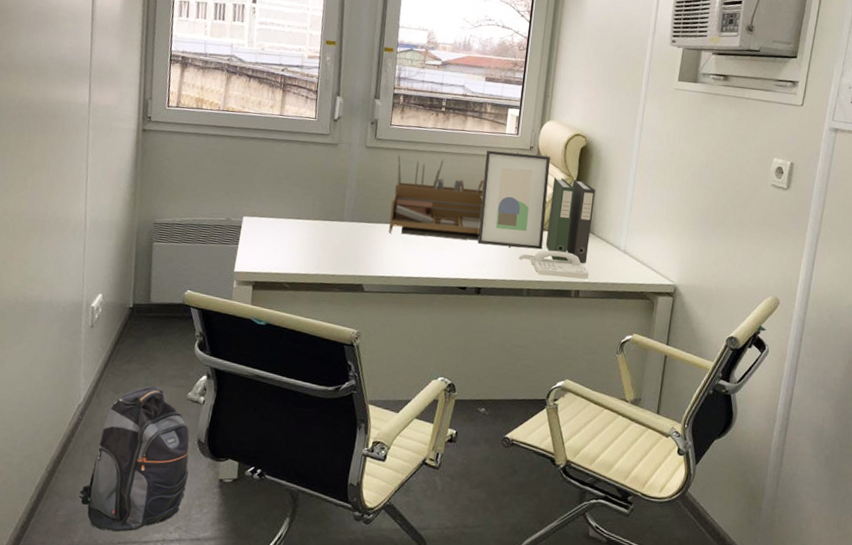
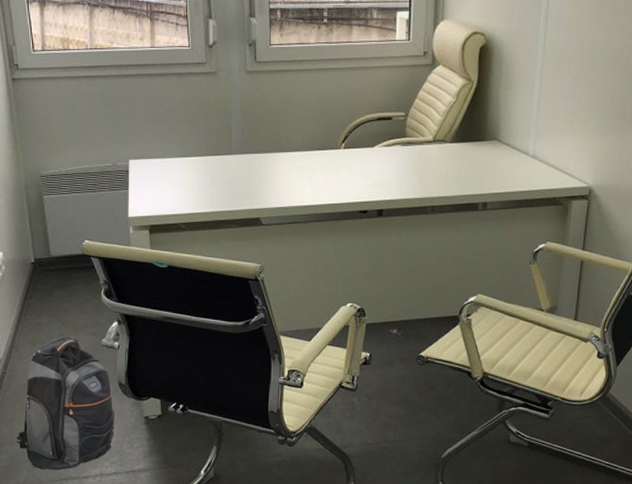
desk organizer: present [389,154,484,241] -> none [280,76,377,162]
picture frame: present [477,150,551,250] -> none [374,59,448,165]
telephone: present [519,250,589,279] -> none [420,163,497,191]
binder: present [545,177,596,263] -> none [447,82,499,174]

